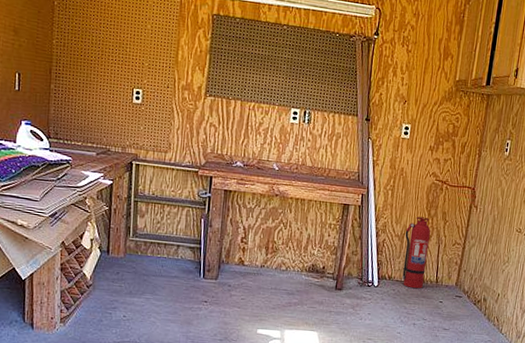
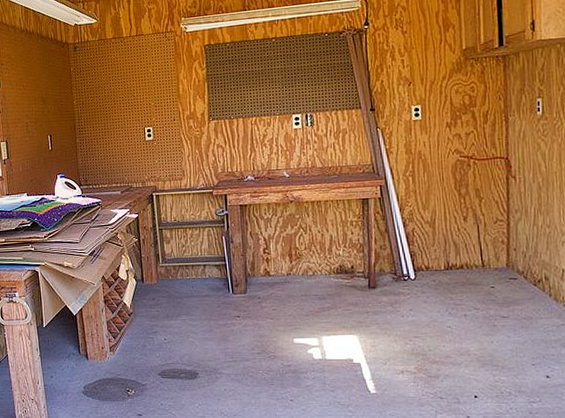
fire extinguisher: present [402,216,431,289] -> none [435,198,468,277]

